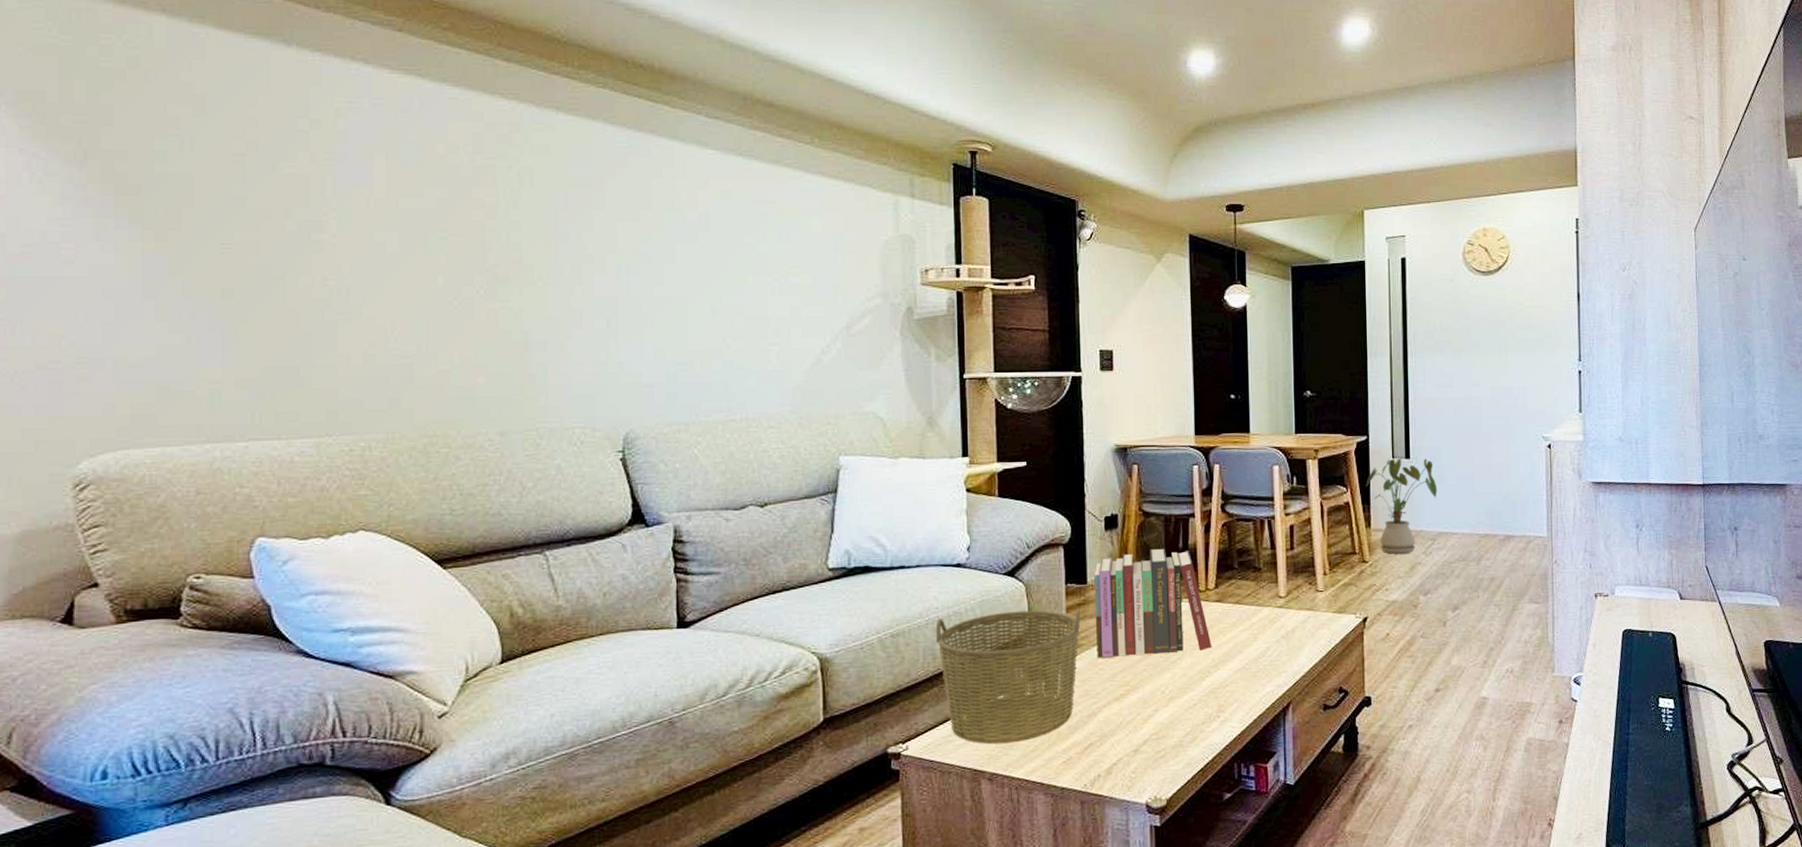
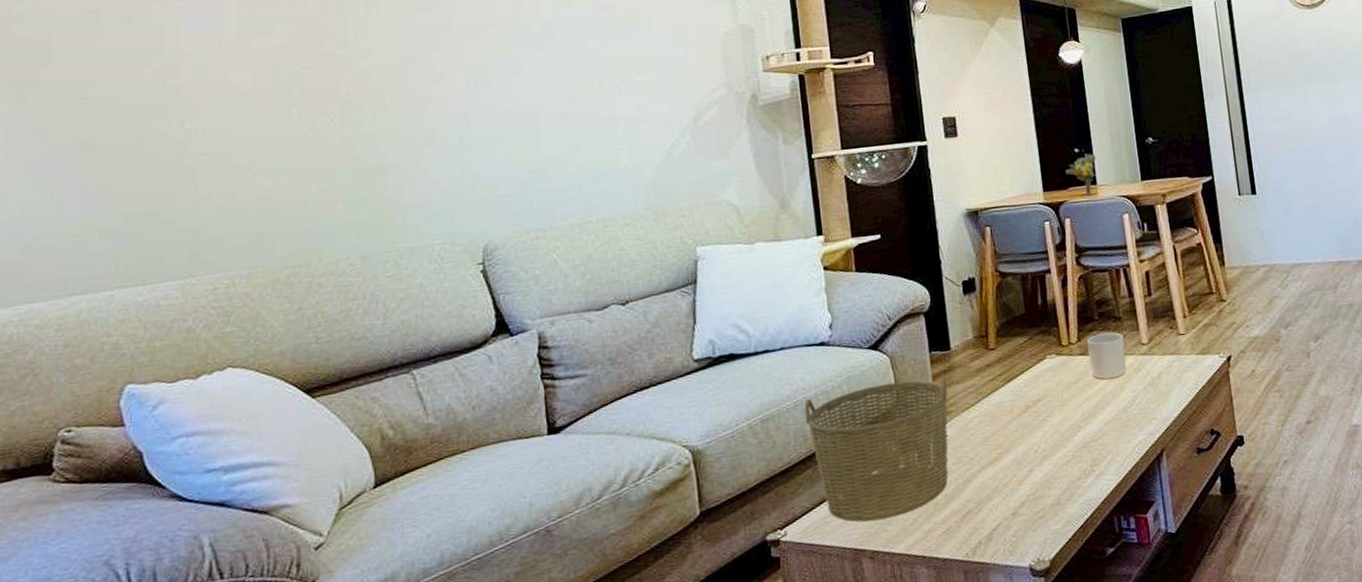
books: present [1094,548,1212,659] -> none [956,306,1081,424]
bouquet: none [1219,401,1251,443] -> present [1065,153,1096,196]
mug: none [1223,582,1262,629] -> present [1086,332,1127,380]
house plant: present [1366,458,1438,554] -> none [1215,192,1287,291]

